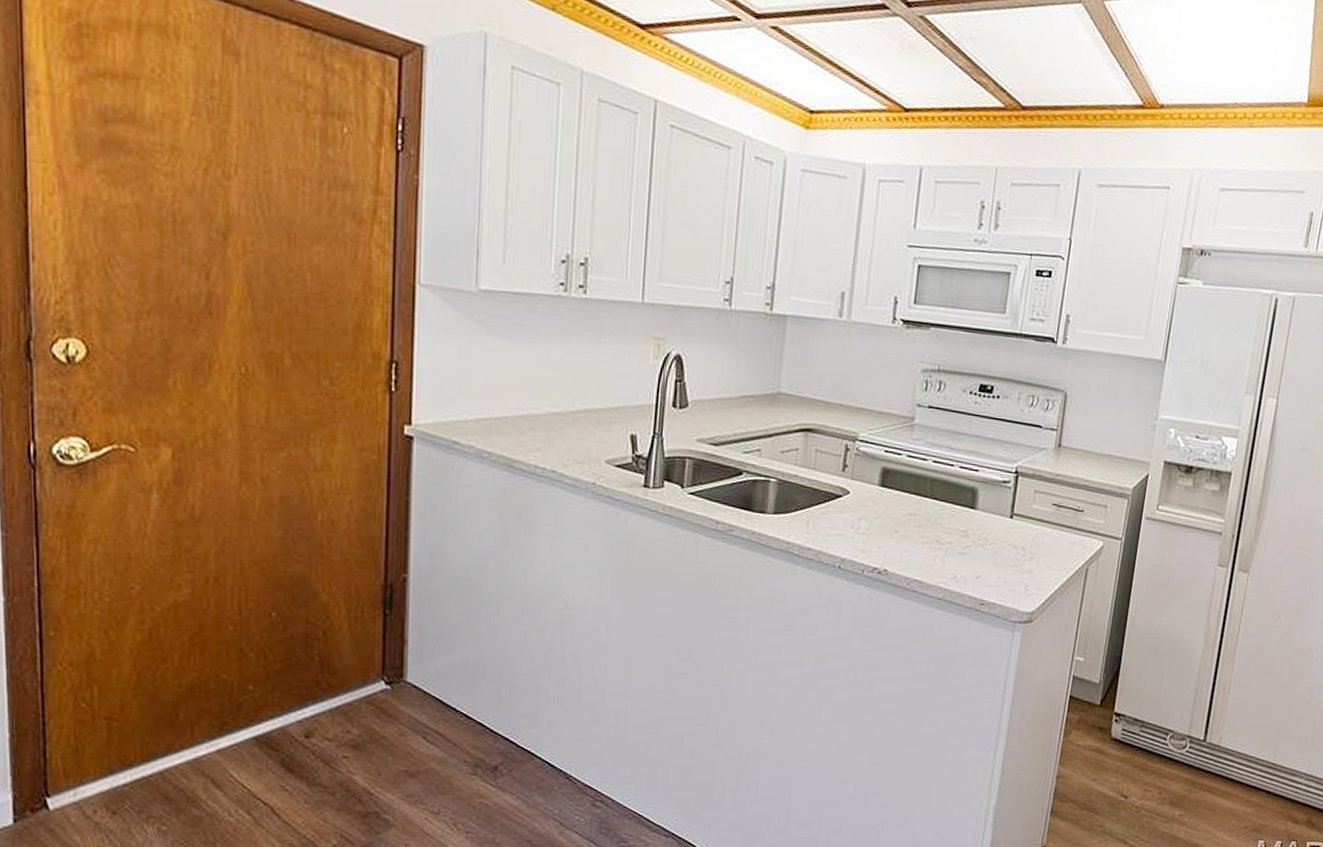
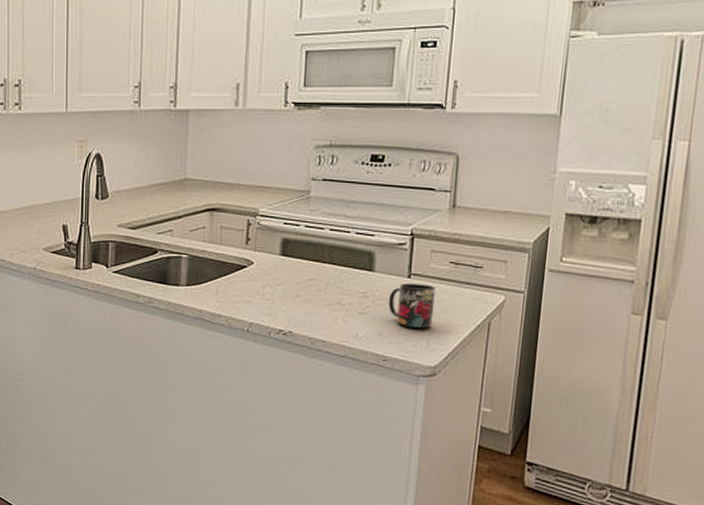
mug: none [988,524,1037,572] -> present [388,283,435,329]

